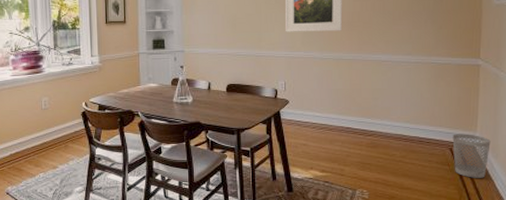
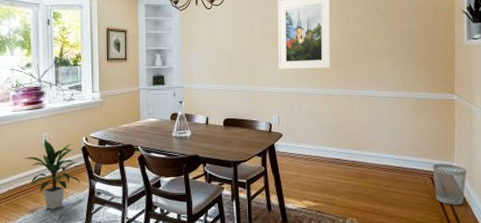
indoor plant: none [24,104,81,174] -> present [24,139,81,210]

